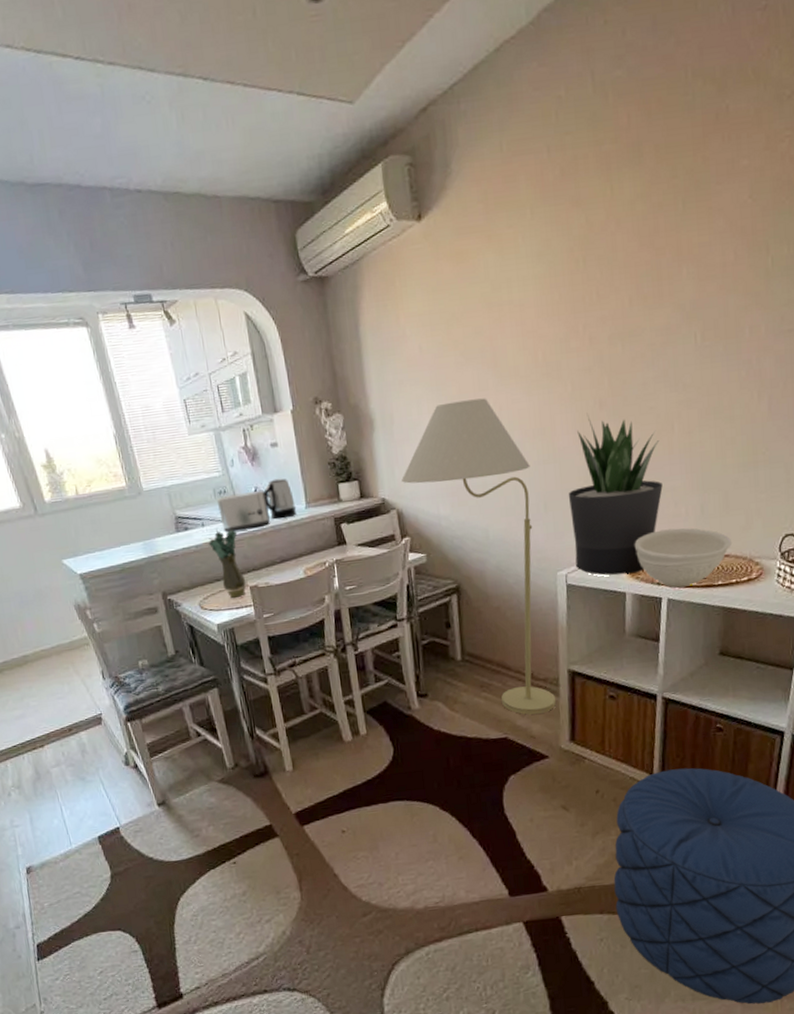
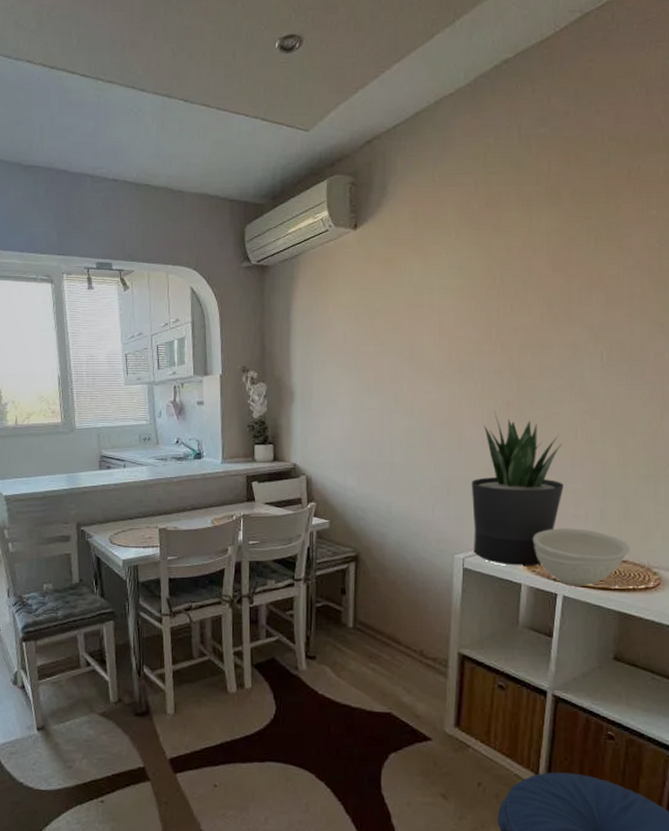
vase: present [208,527,247,598] -> none [127,472,156,537]
toaster: present [216,489,270,532] -> none [140,441,189,476]
kettle: present [263,478,297,519] -> none [184,433,213,469]
floor lamp: present [402,398,556,715] -> none [314,385,444,693]

